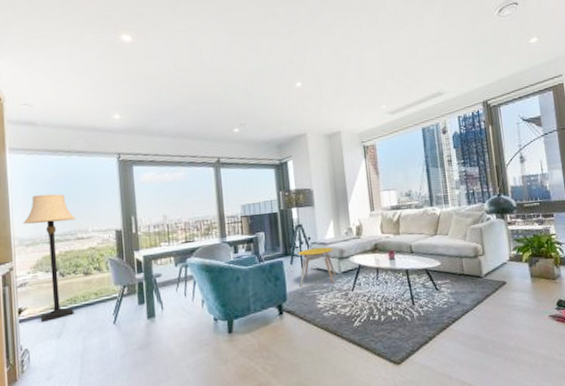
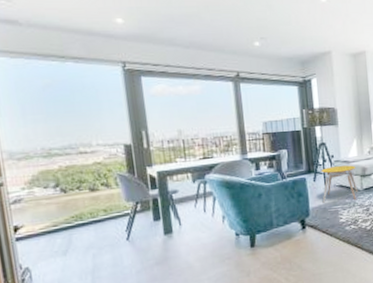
lamp: present [23,194,76,322] -> none [11,103,81,240]

